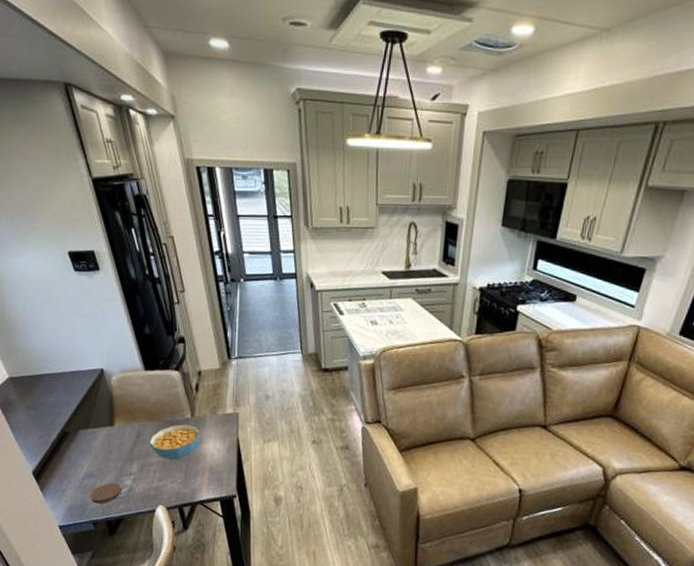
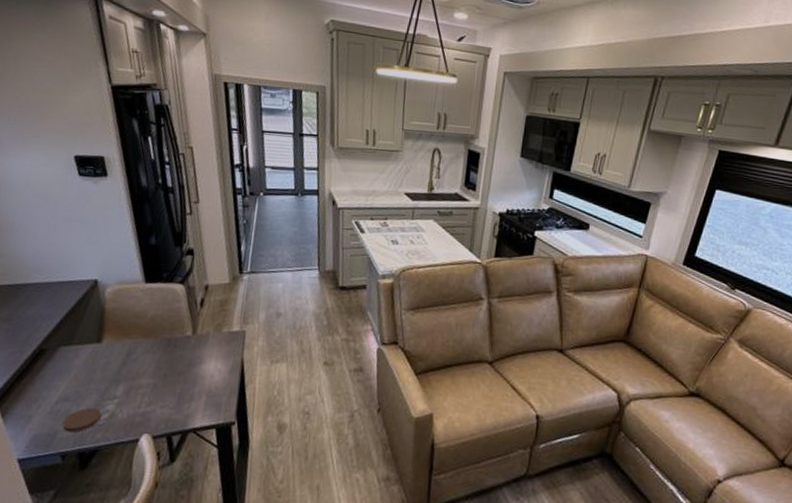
cereal bowl: present [149,424,201,460] -> none [141,342,202,382]

